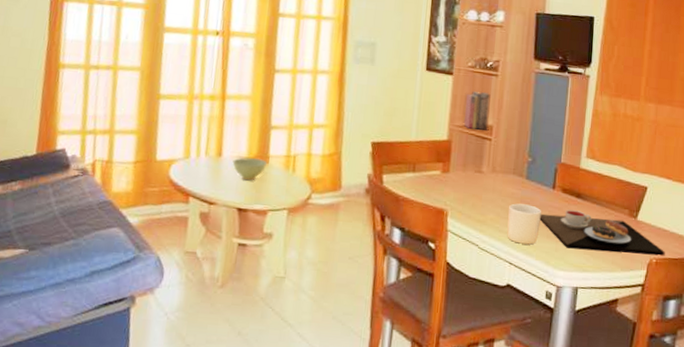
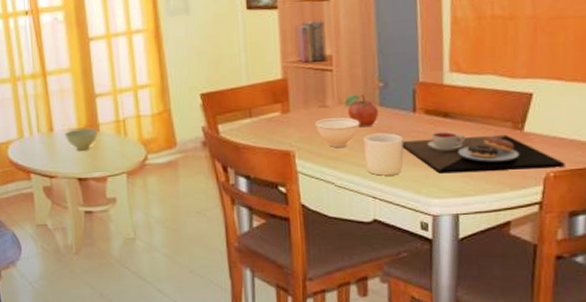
bowl: none [469,183,508,212] -> present [315,117,360,147]
fruit: none [497,164,525,197] -> present [345,94,378,127]

